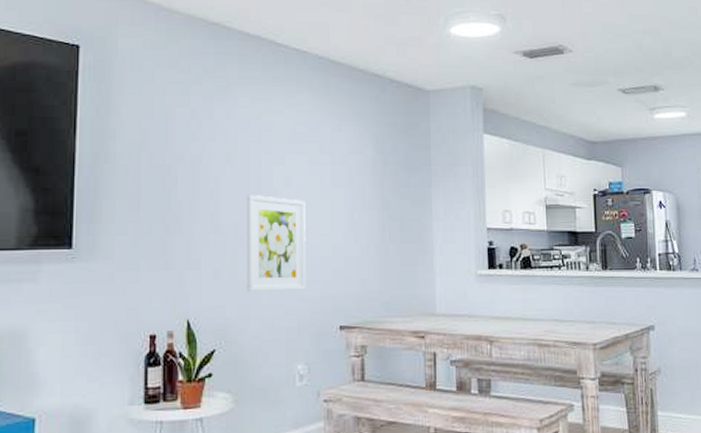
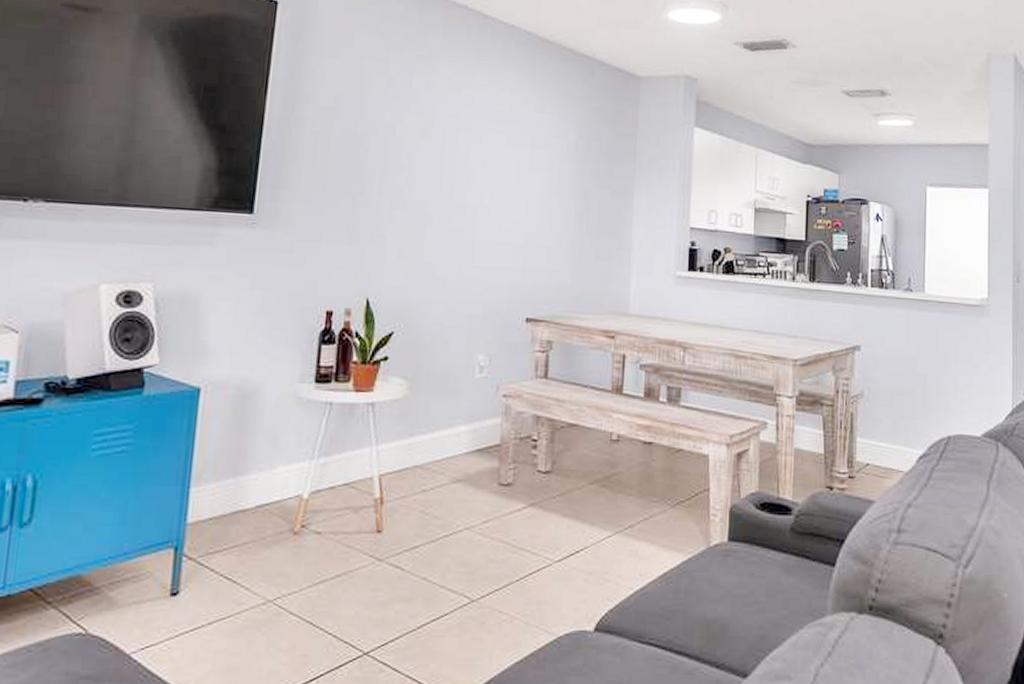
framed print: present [247,194,306,293] -> none [432,171,501,277]

